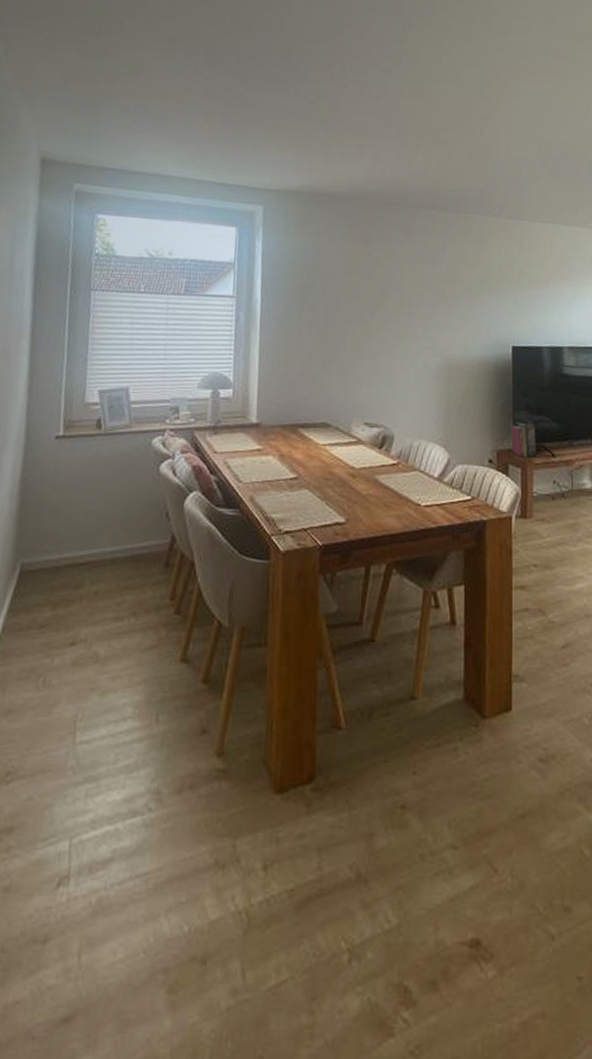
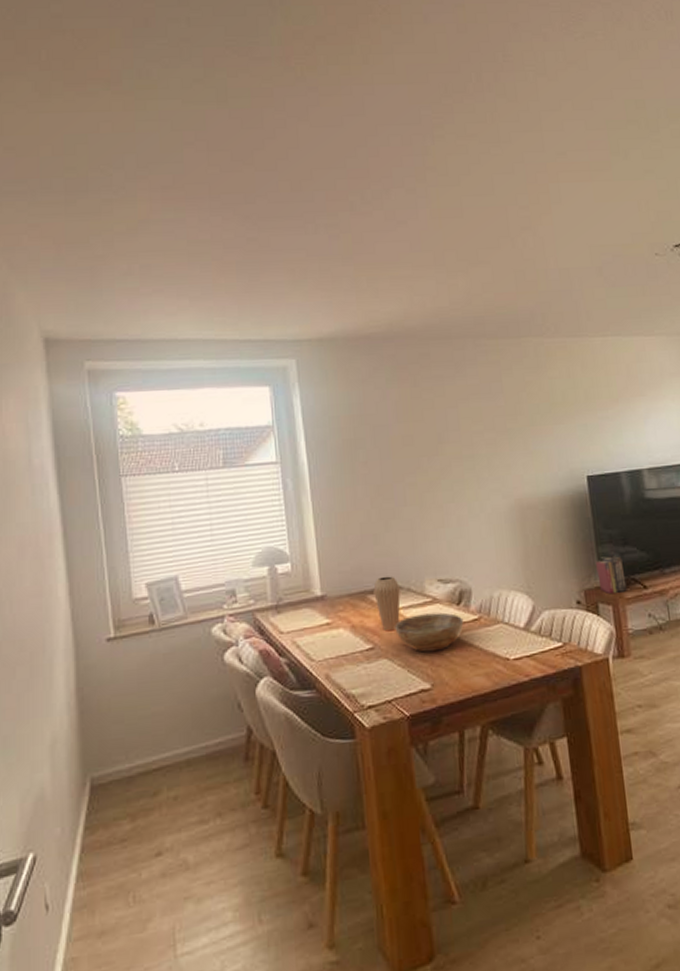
vase: none [304,413,329,465] -> present [373,576,401,632]
bowl: none [319,452,383,489] -> present [395,612,464,653]

